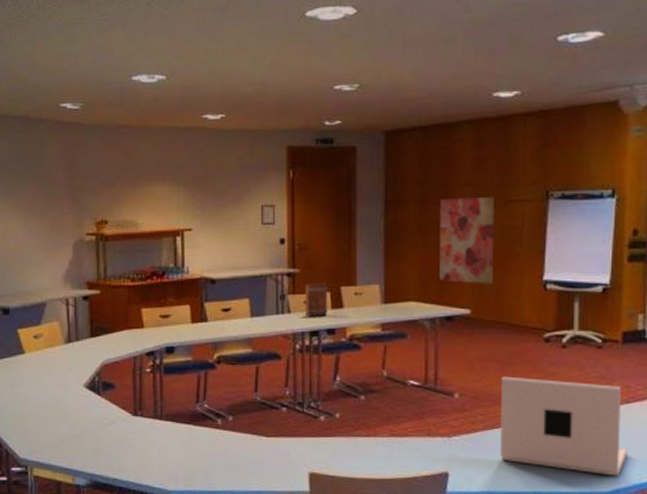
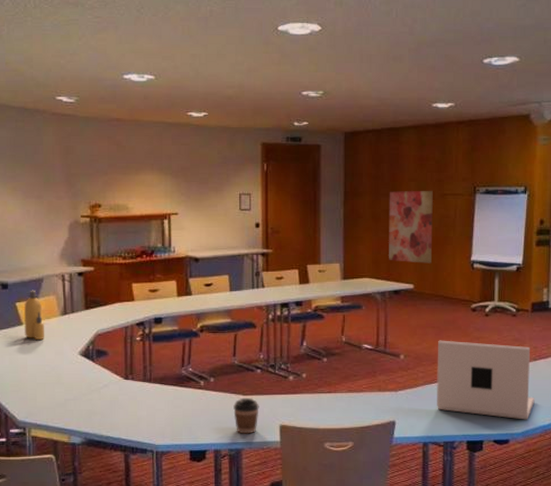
bottle: none [26,315,48,370] -> present [24,290,45,340]
coffee cup: none [255,439,285,482] -> present [233,397,259,434]
book: present [305,283,328,317] -> none [277,262,296,291]

